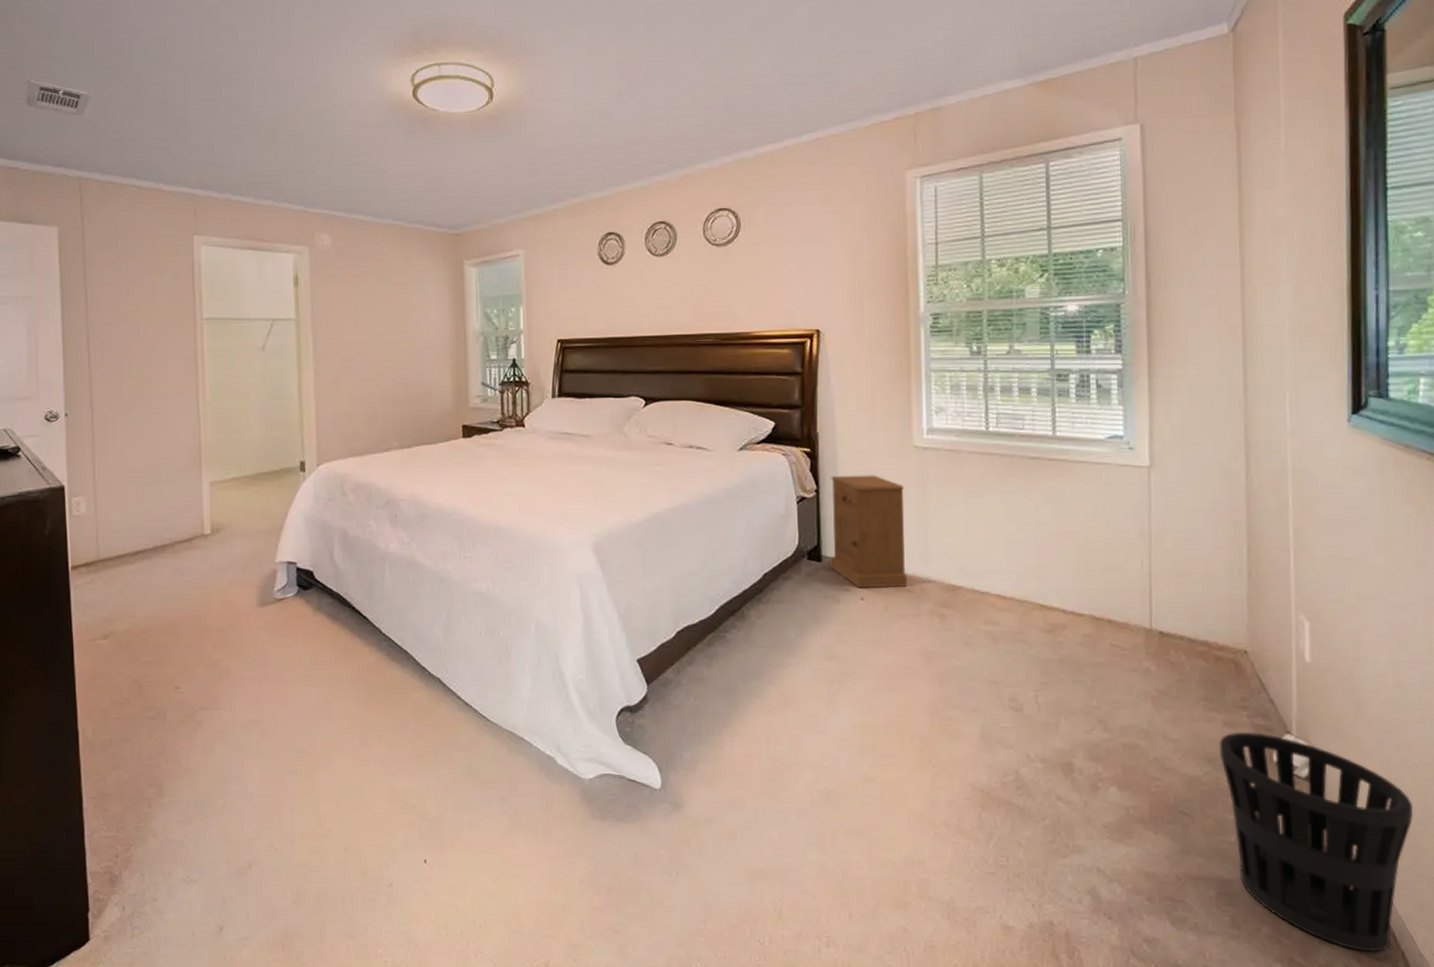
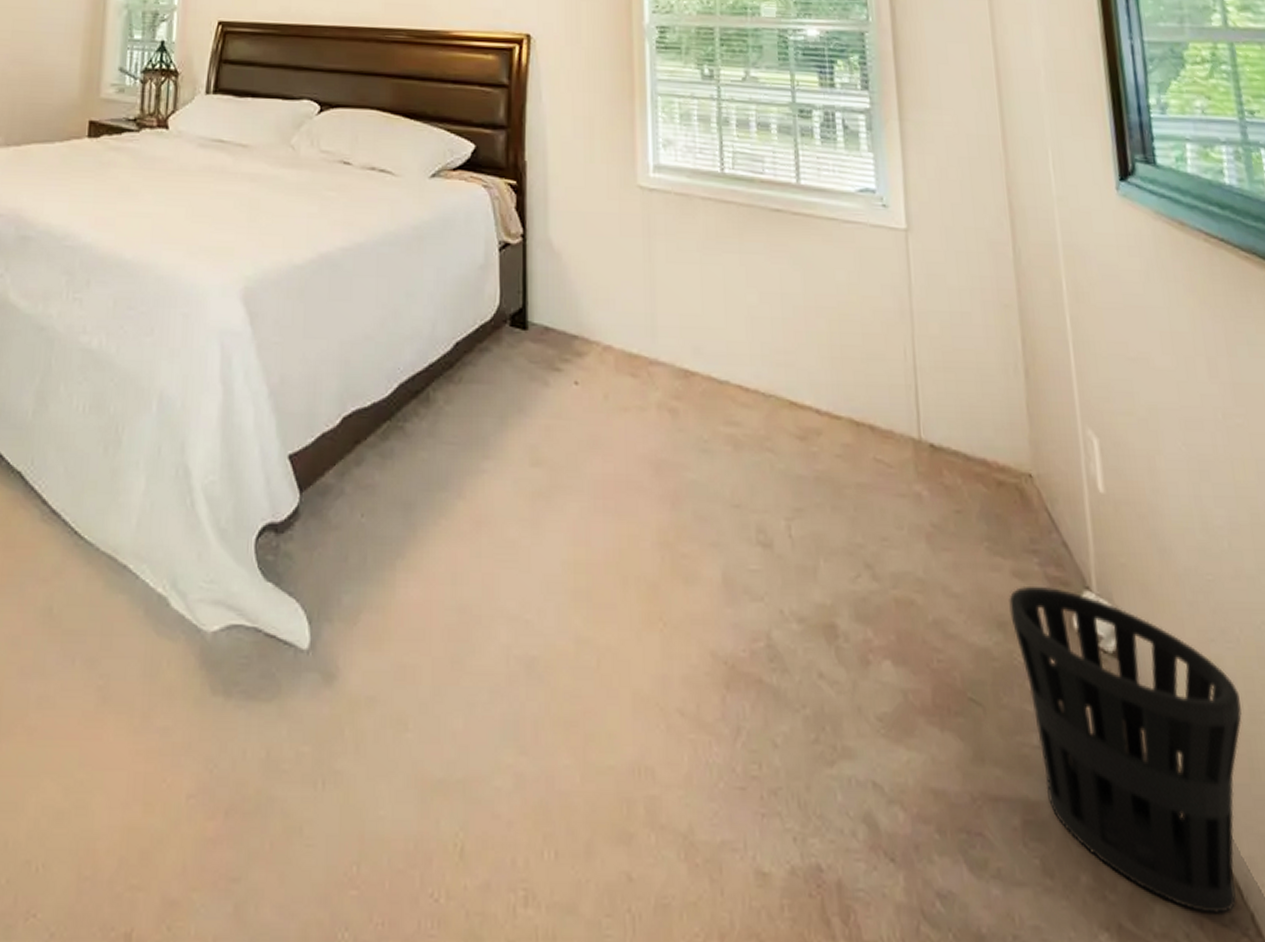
nightstand: present [830,475,908,588] -> none [537,217,632,369]

